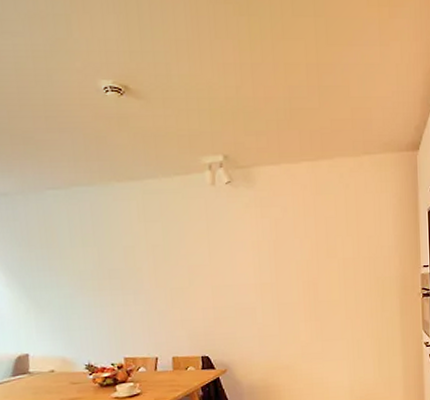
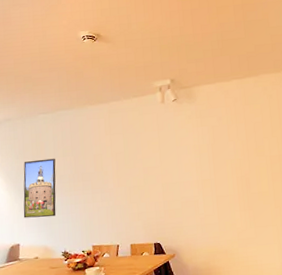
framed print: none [29,248,76,323] -> present [23,158,56,218]

